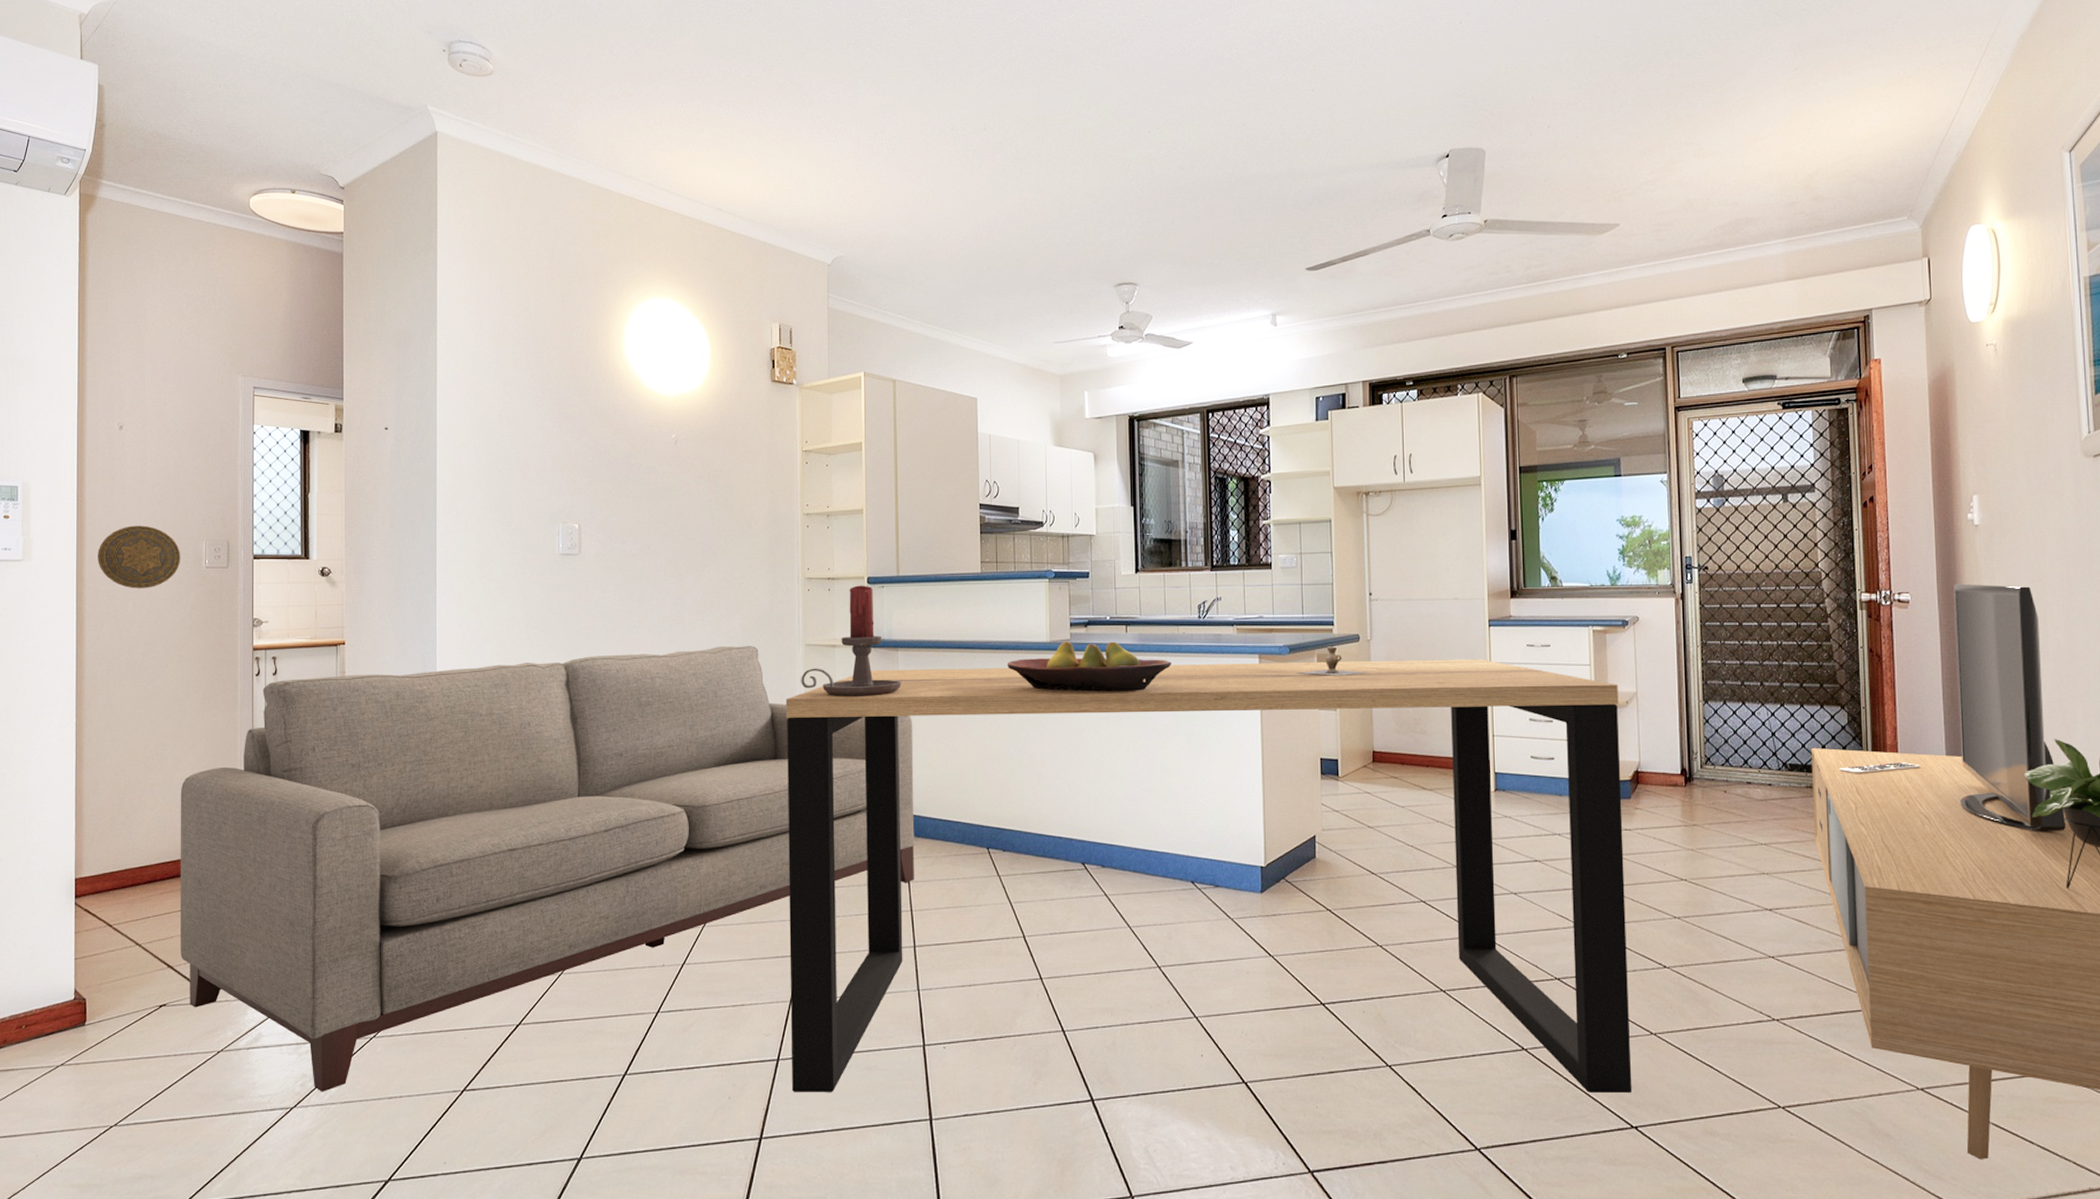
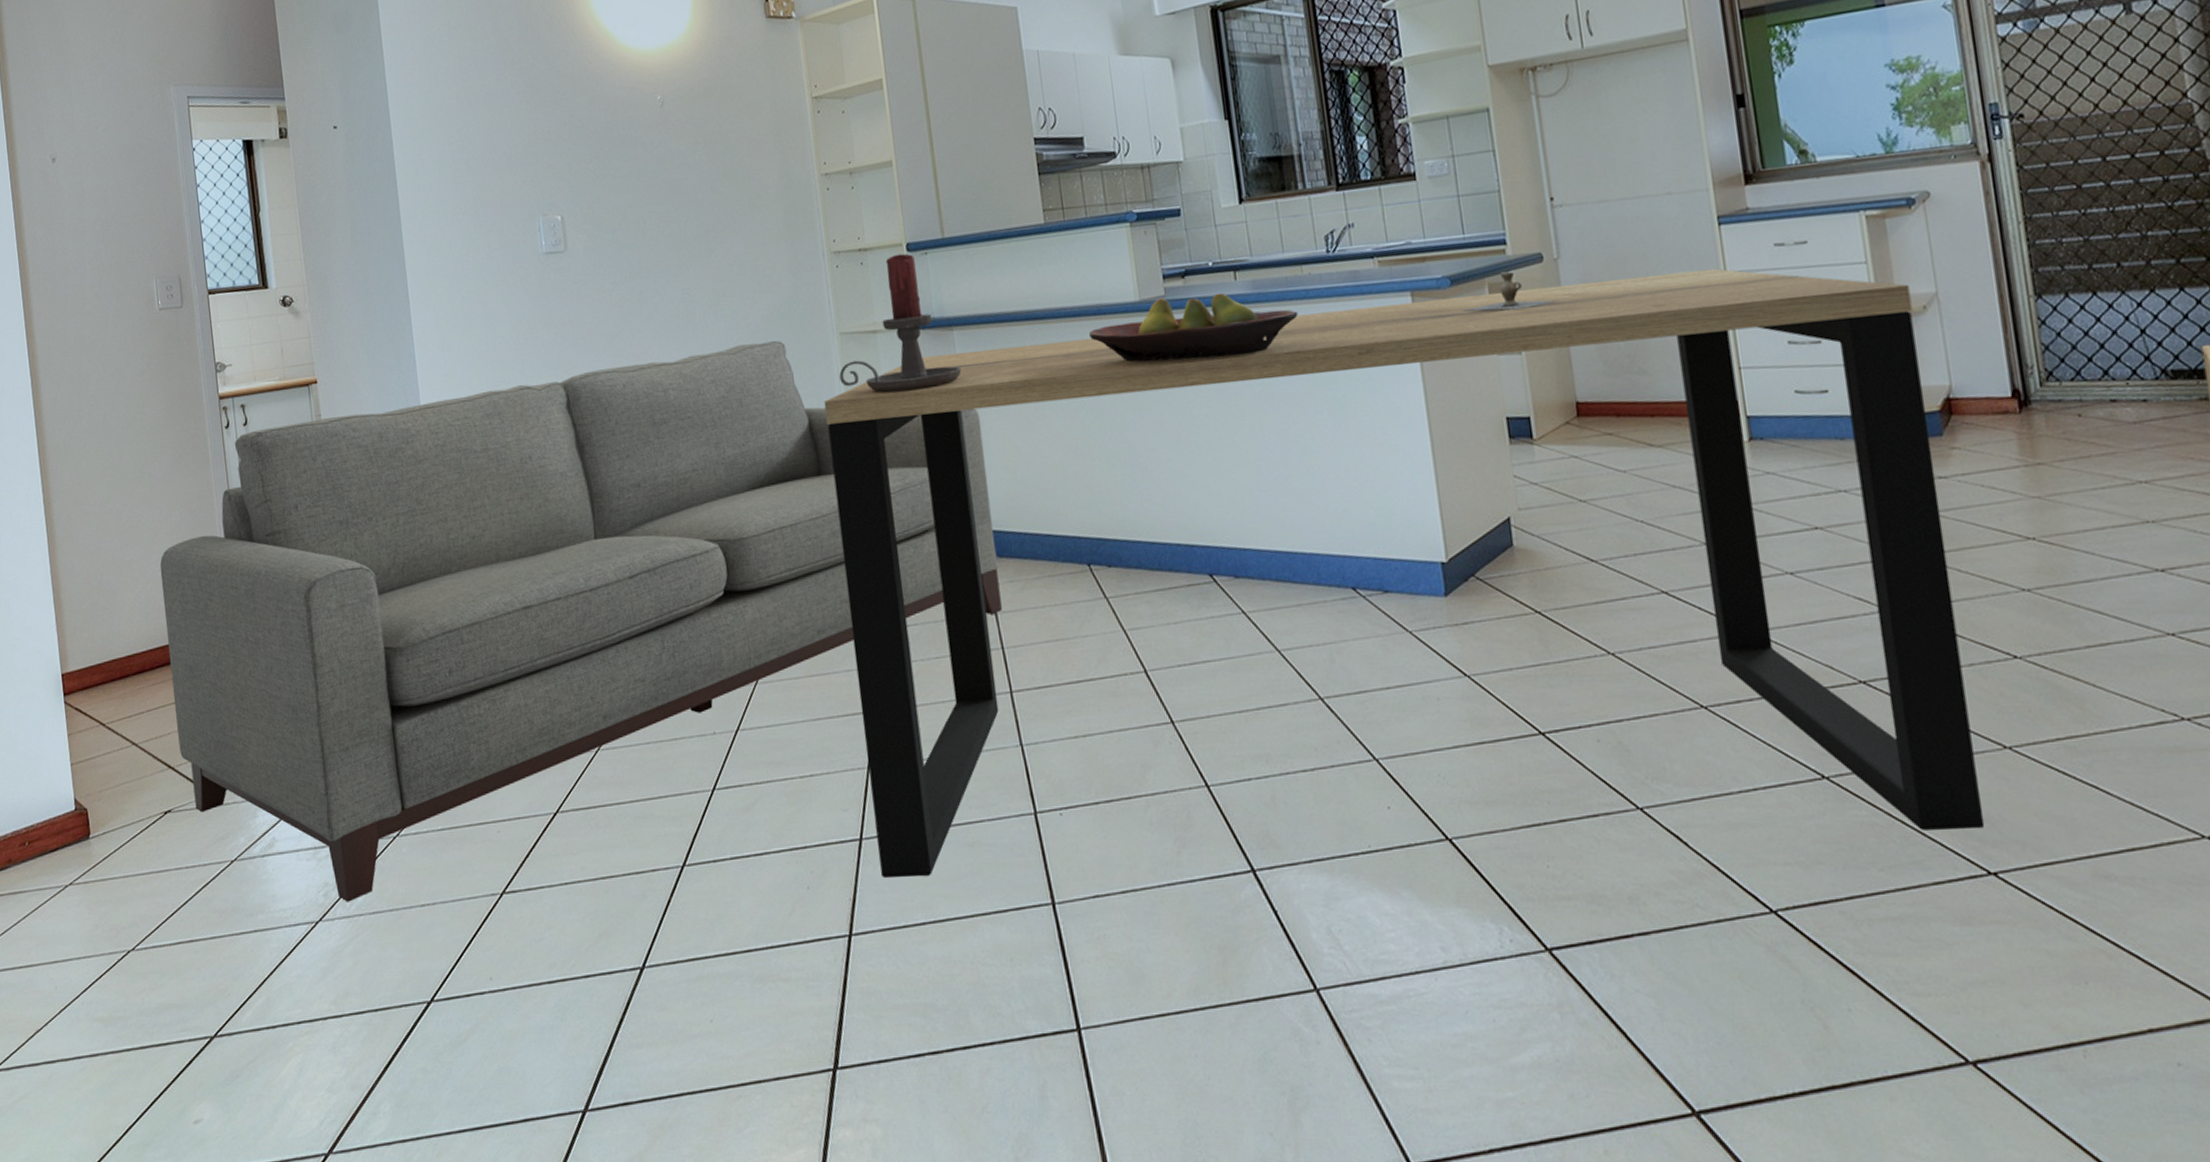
decorative plate: present [98,525,181,589] -> none [45,268,133,342]

